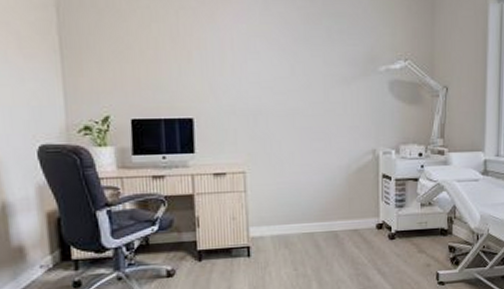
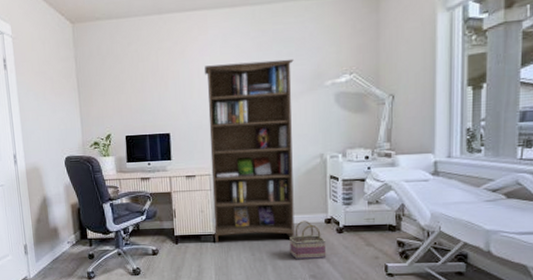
bookcase: none [240,36,345,257] -> present [205,58,295,242]
basket: none [338,226,377,273] -> present [289,220,326,260]

